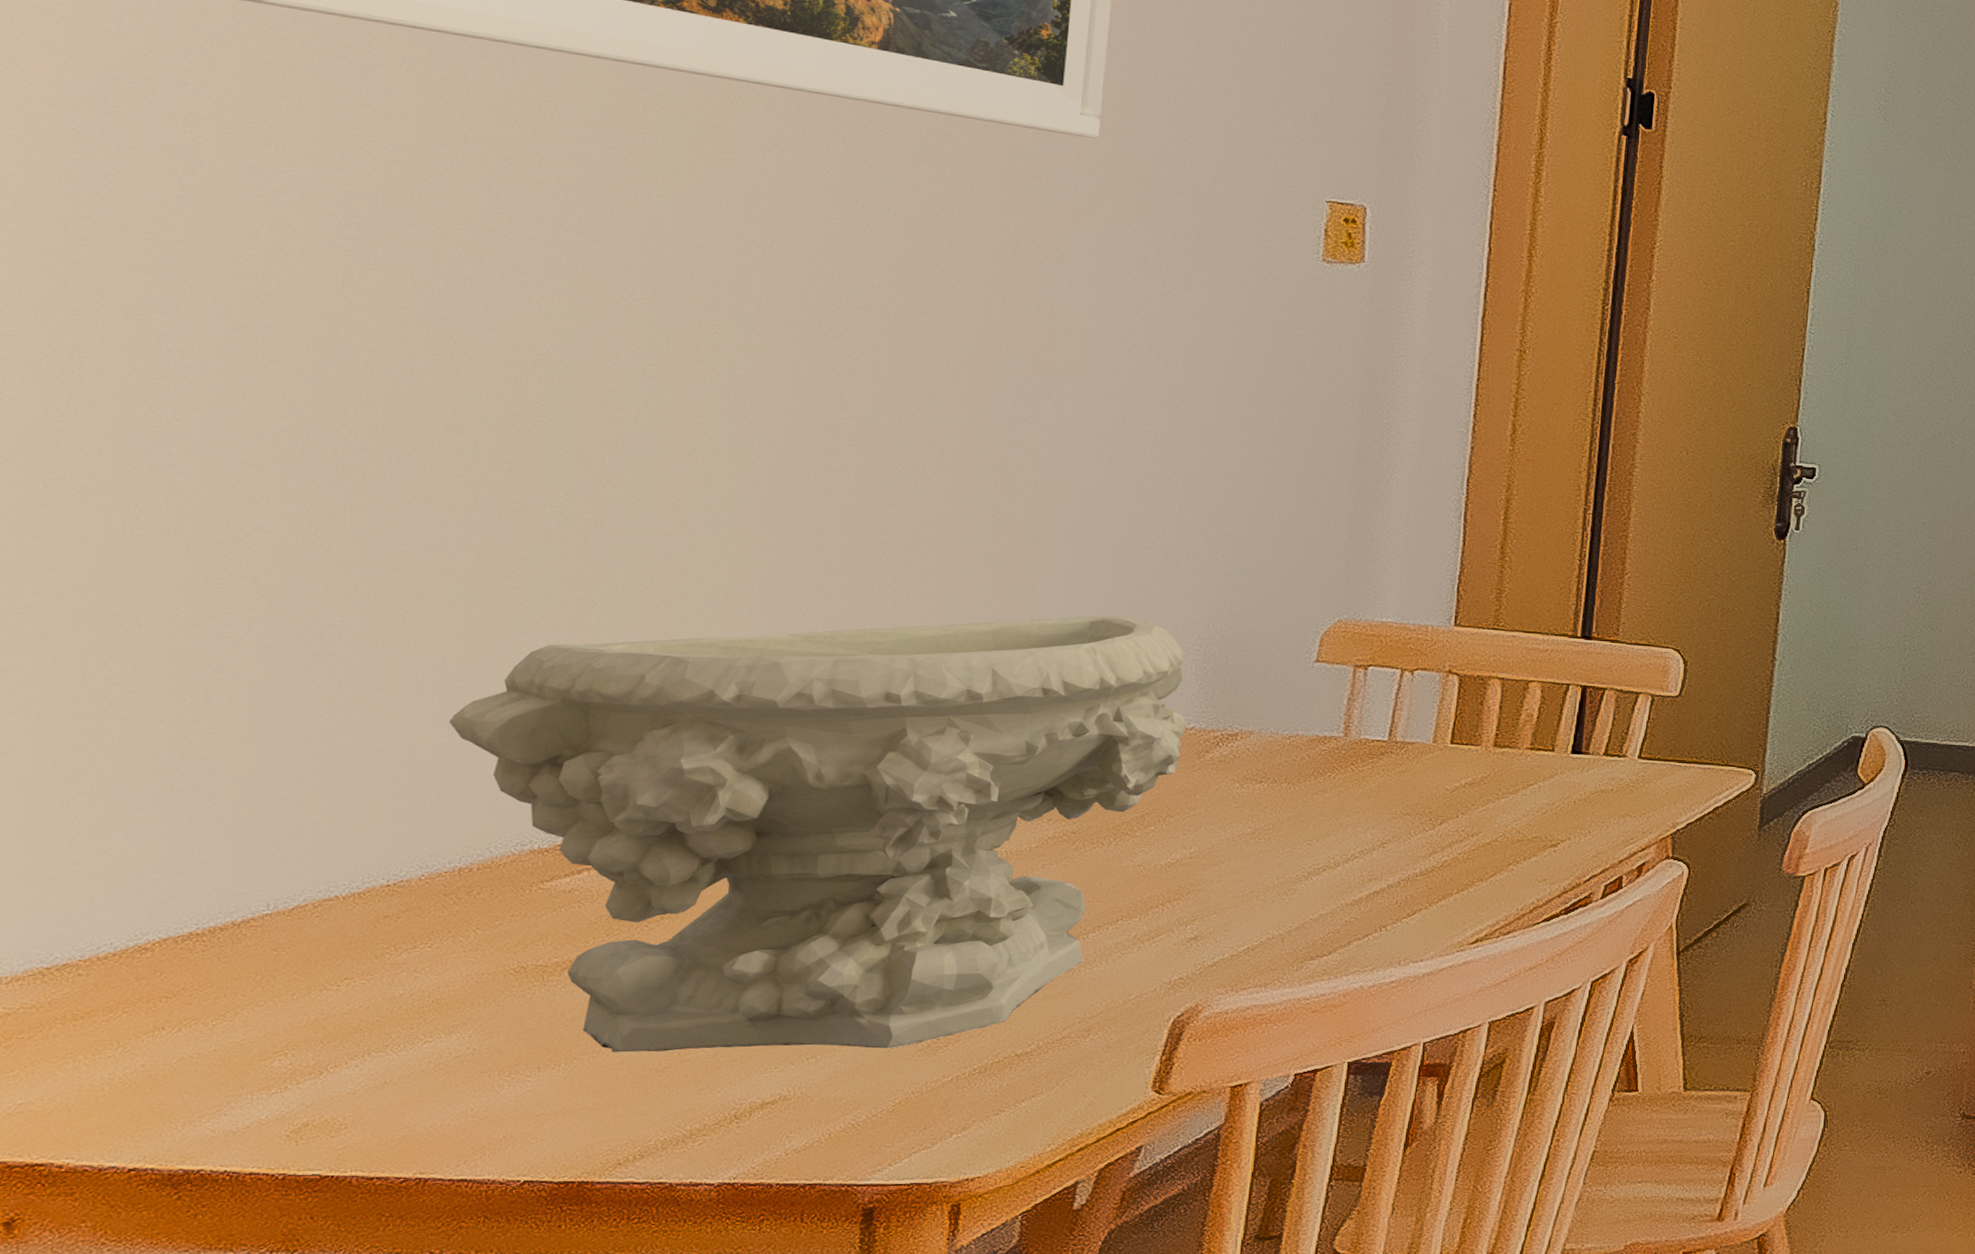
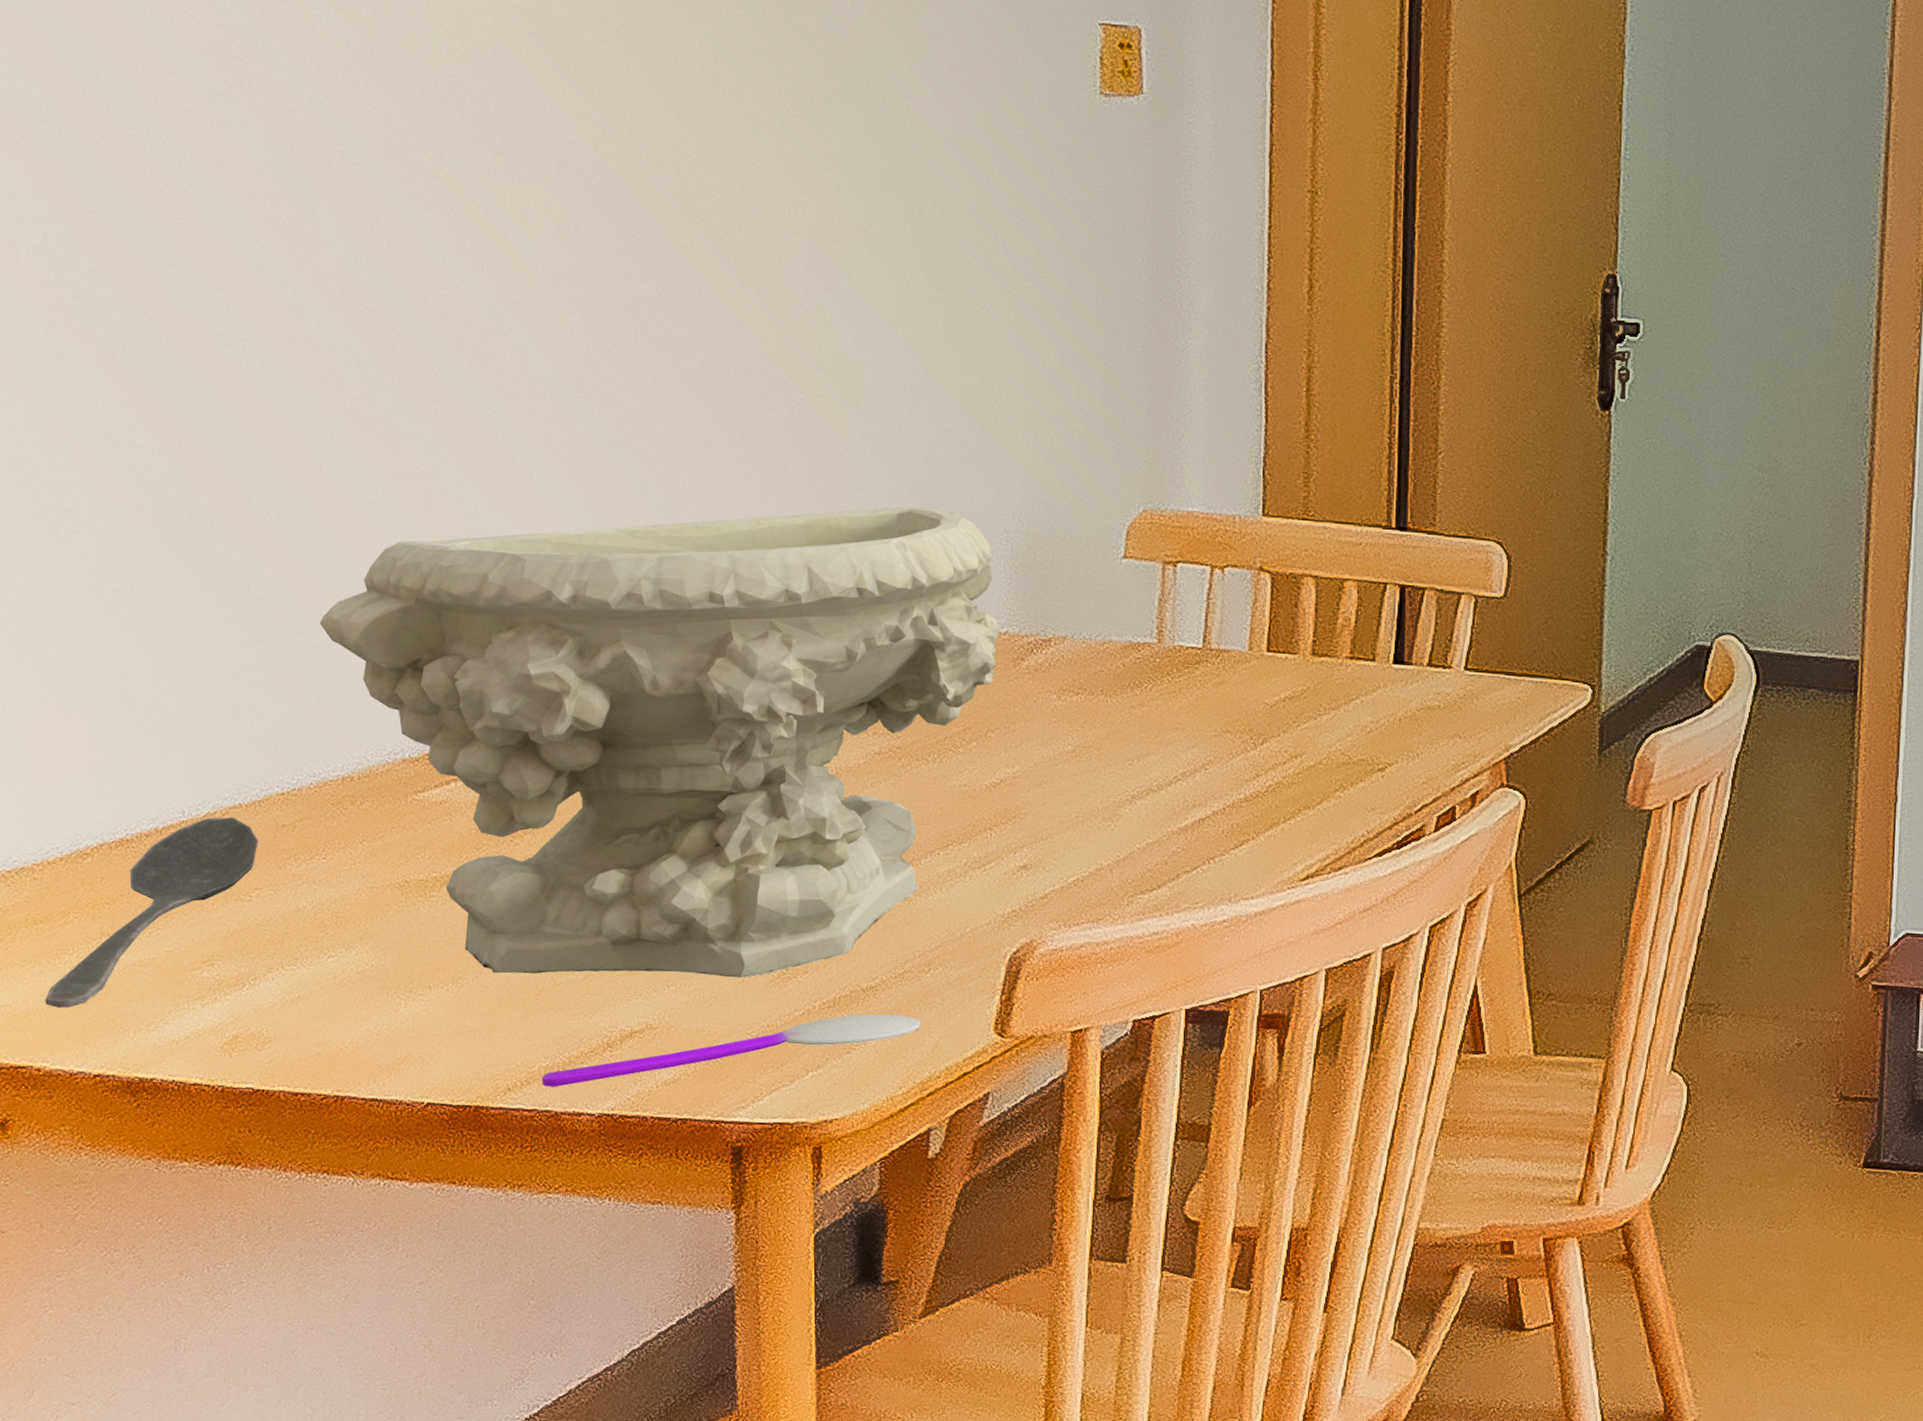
stirrer: none [77,909,354,1103] -> present [45,816,258,1008]
spoon: none [657,1077,1077,1160] -> present [541,1014,922,1087]

